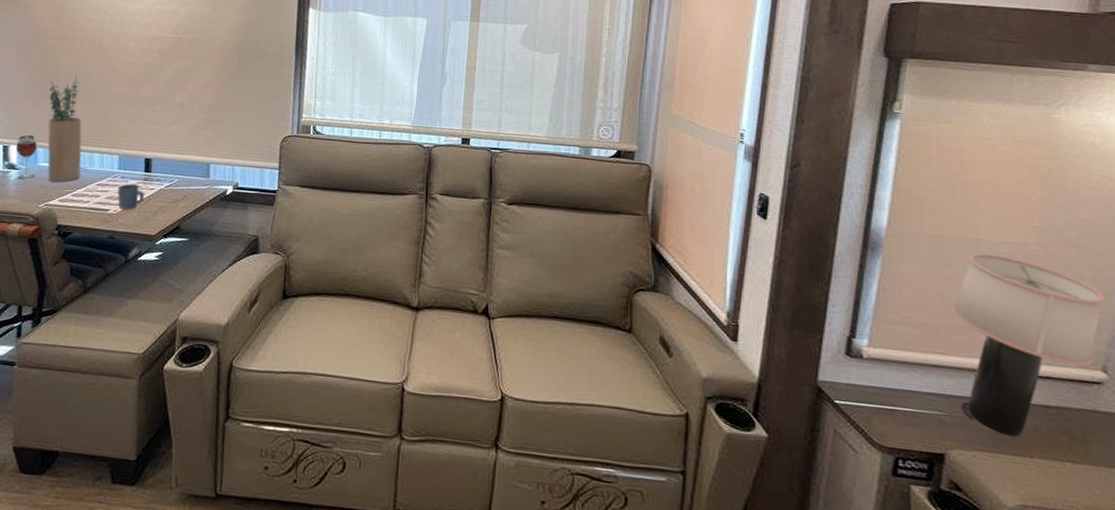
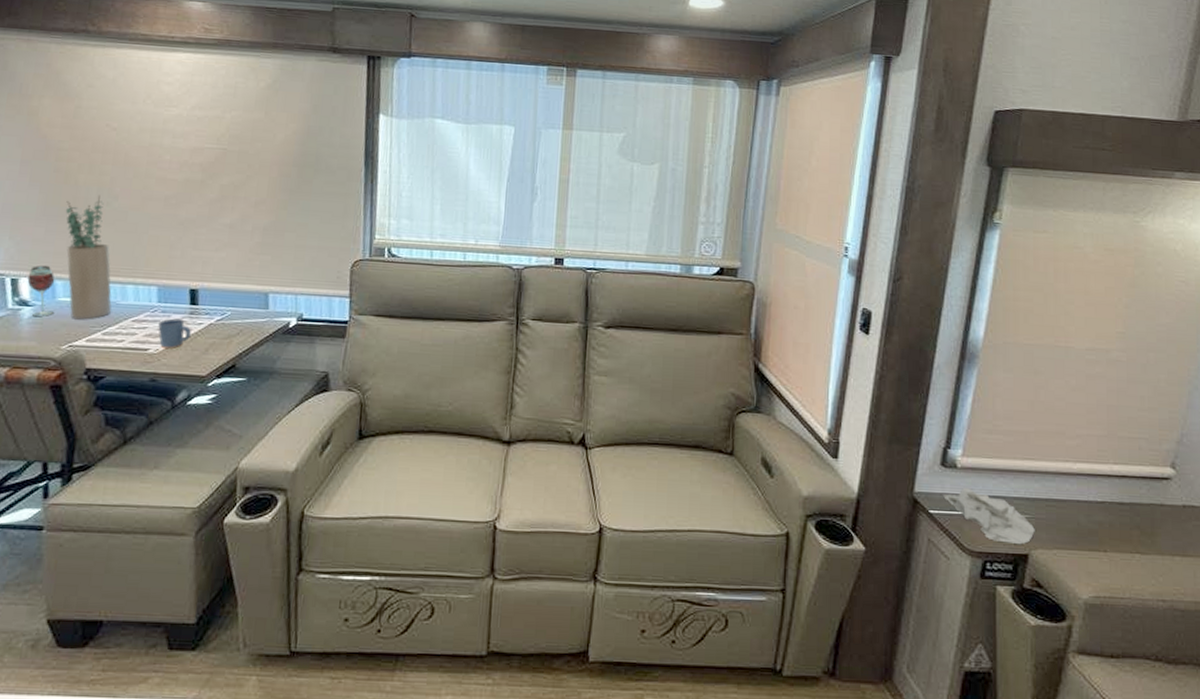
tissue: none [848,379,951,443] -> present [942,488,1035,544]
table lamp: present [952,253,1105,437] -> none [1041,360,1177,533]

